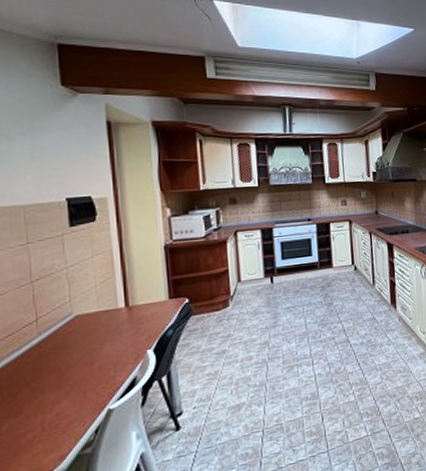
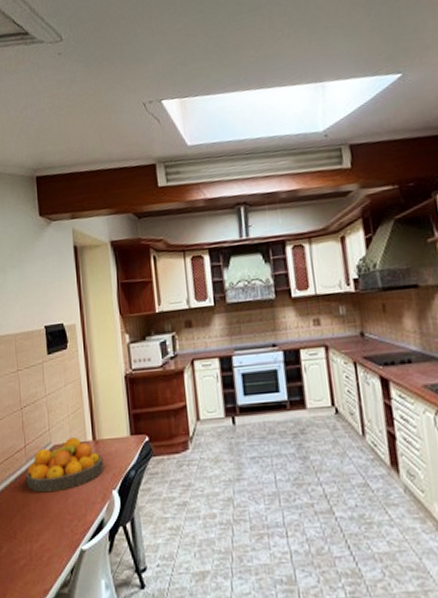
fruit bowl: none [37,305,138,364] -> present [26,437,104,493]

